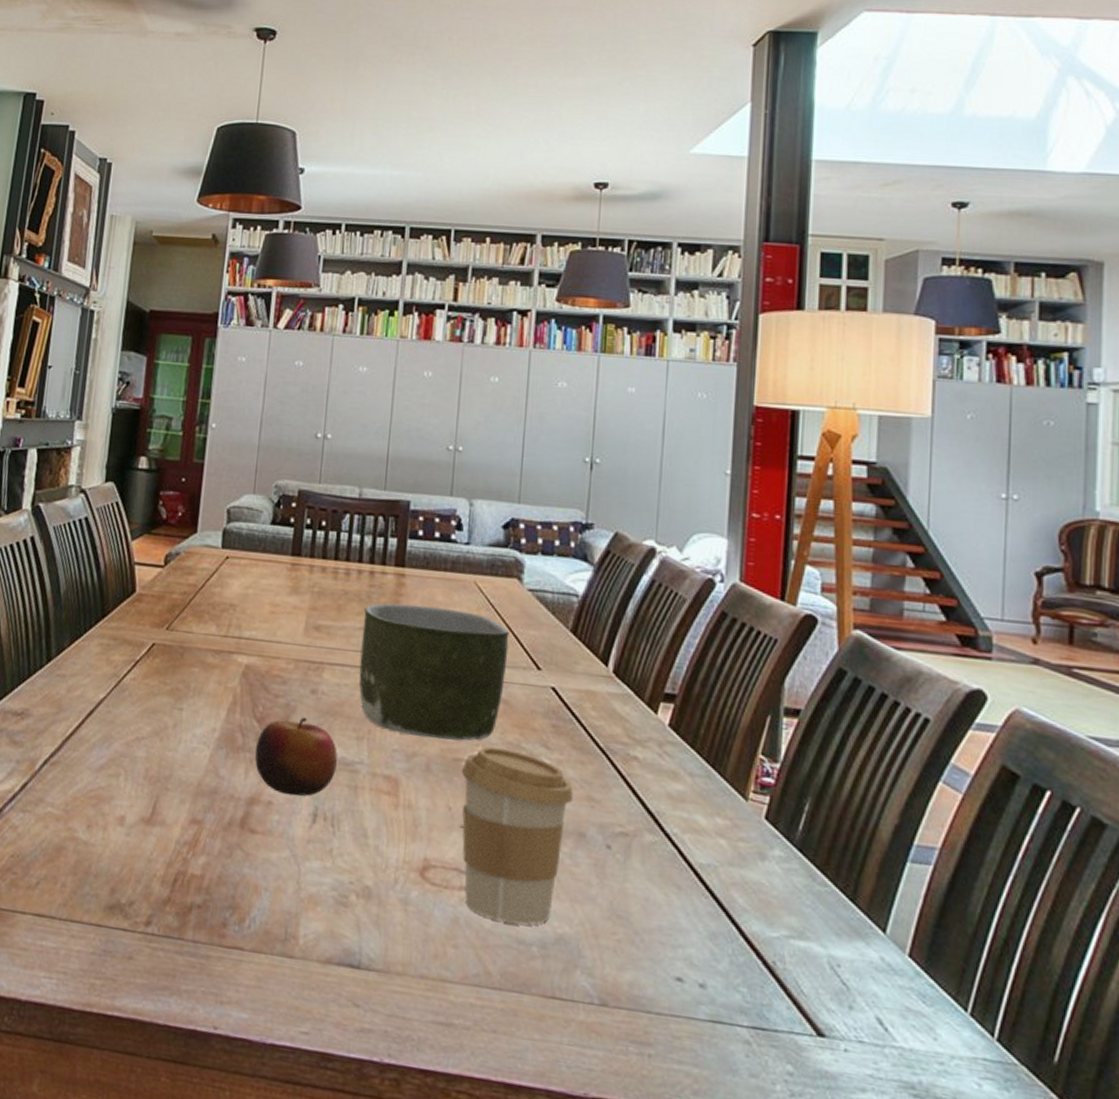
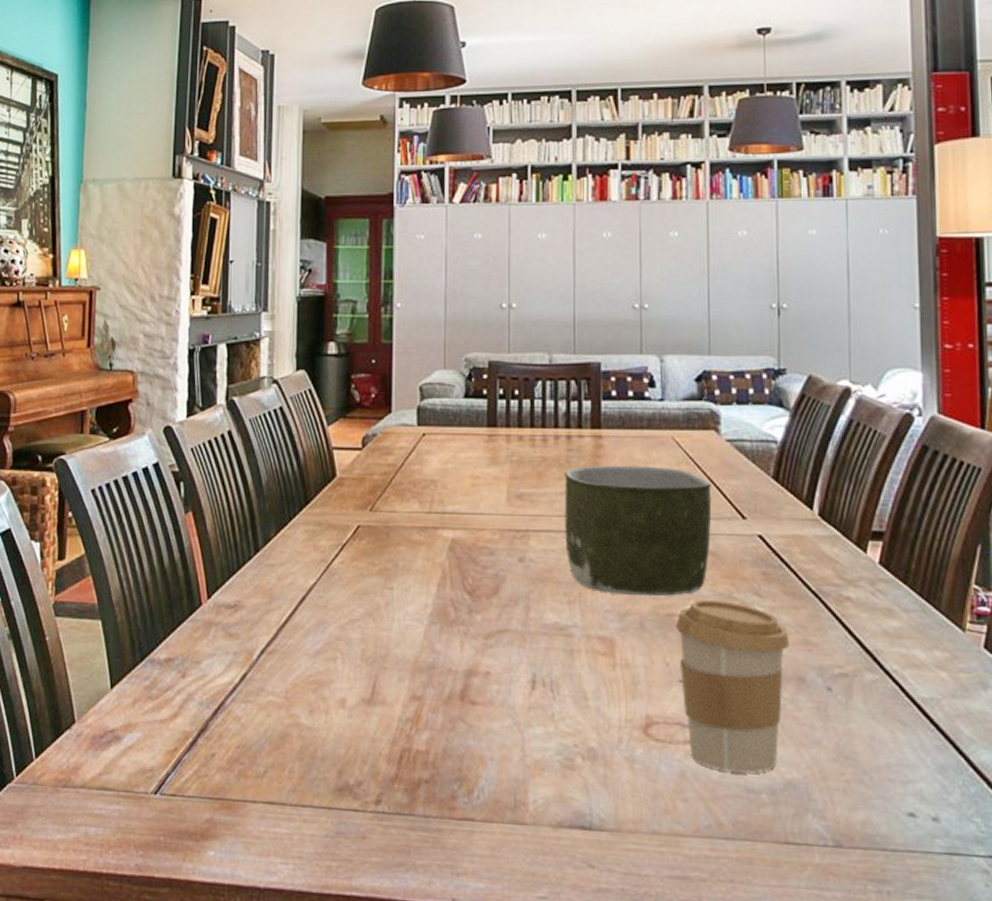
apple: present [255,717,338,796] -> none [469,585,550,665]

